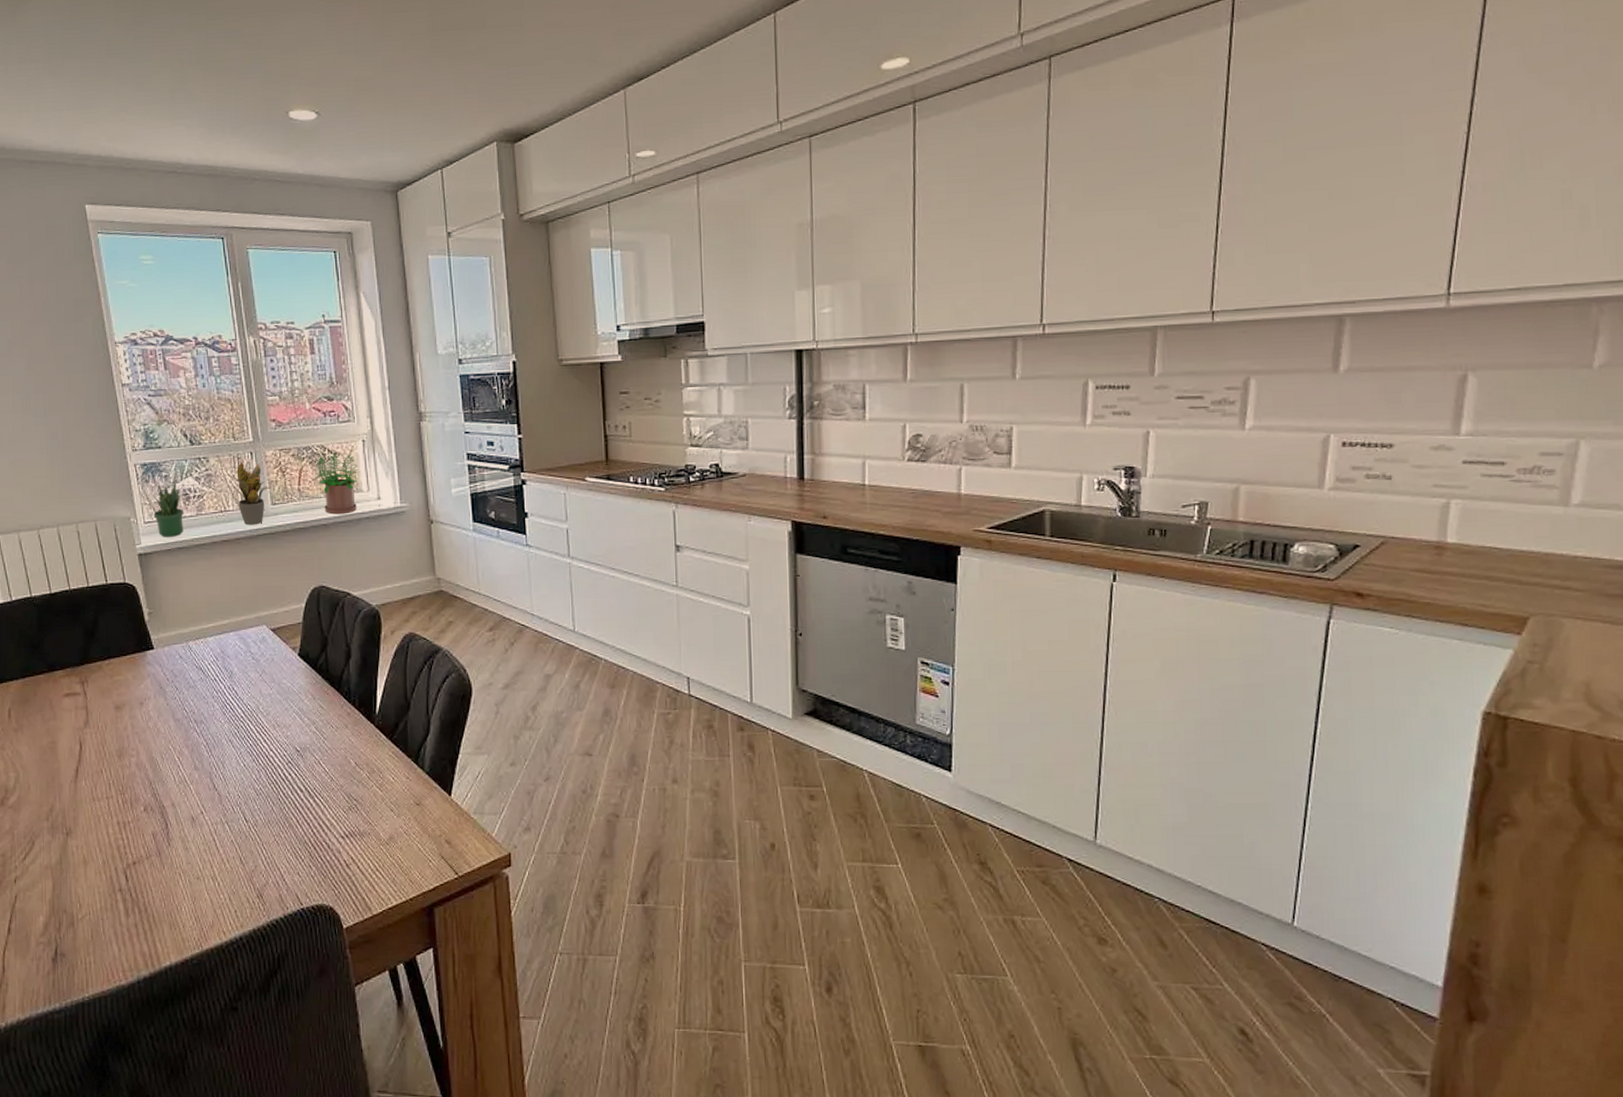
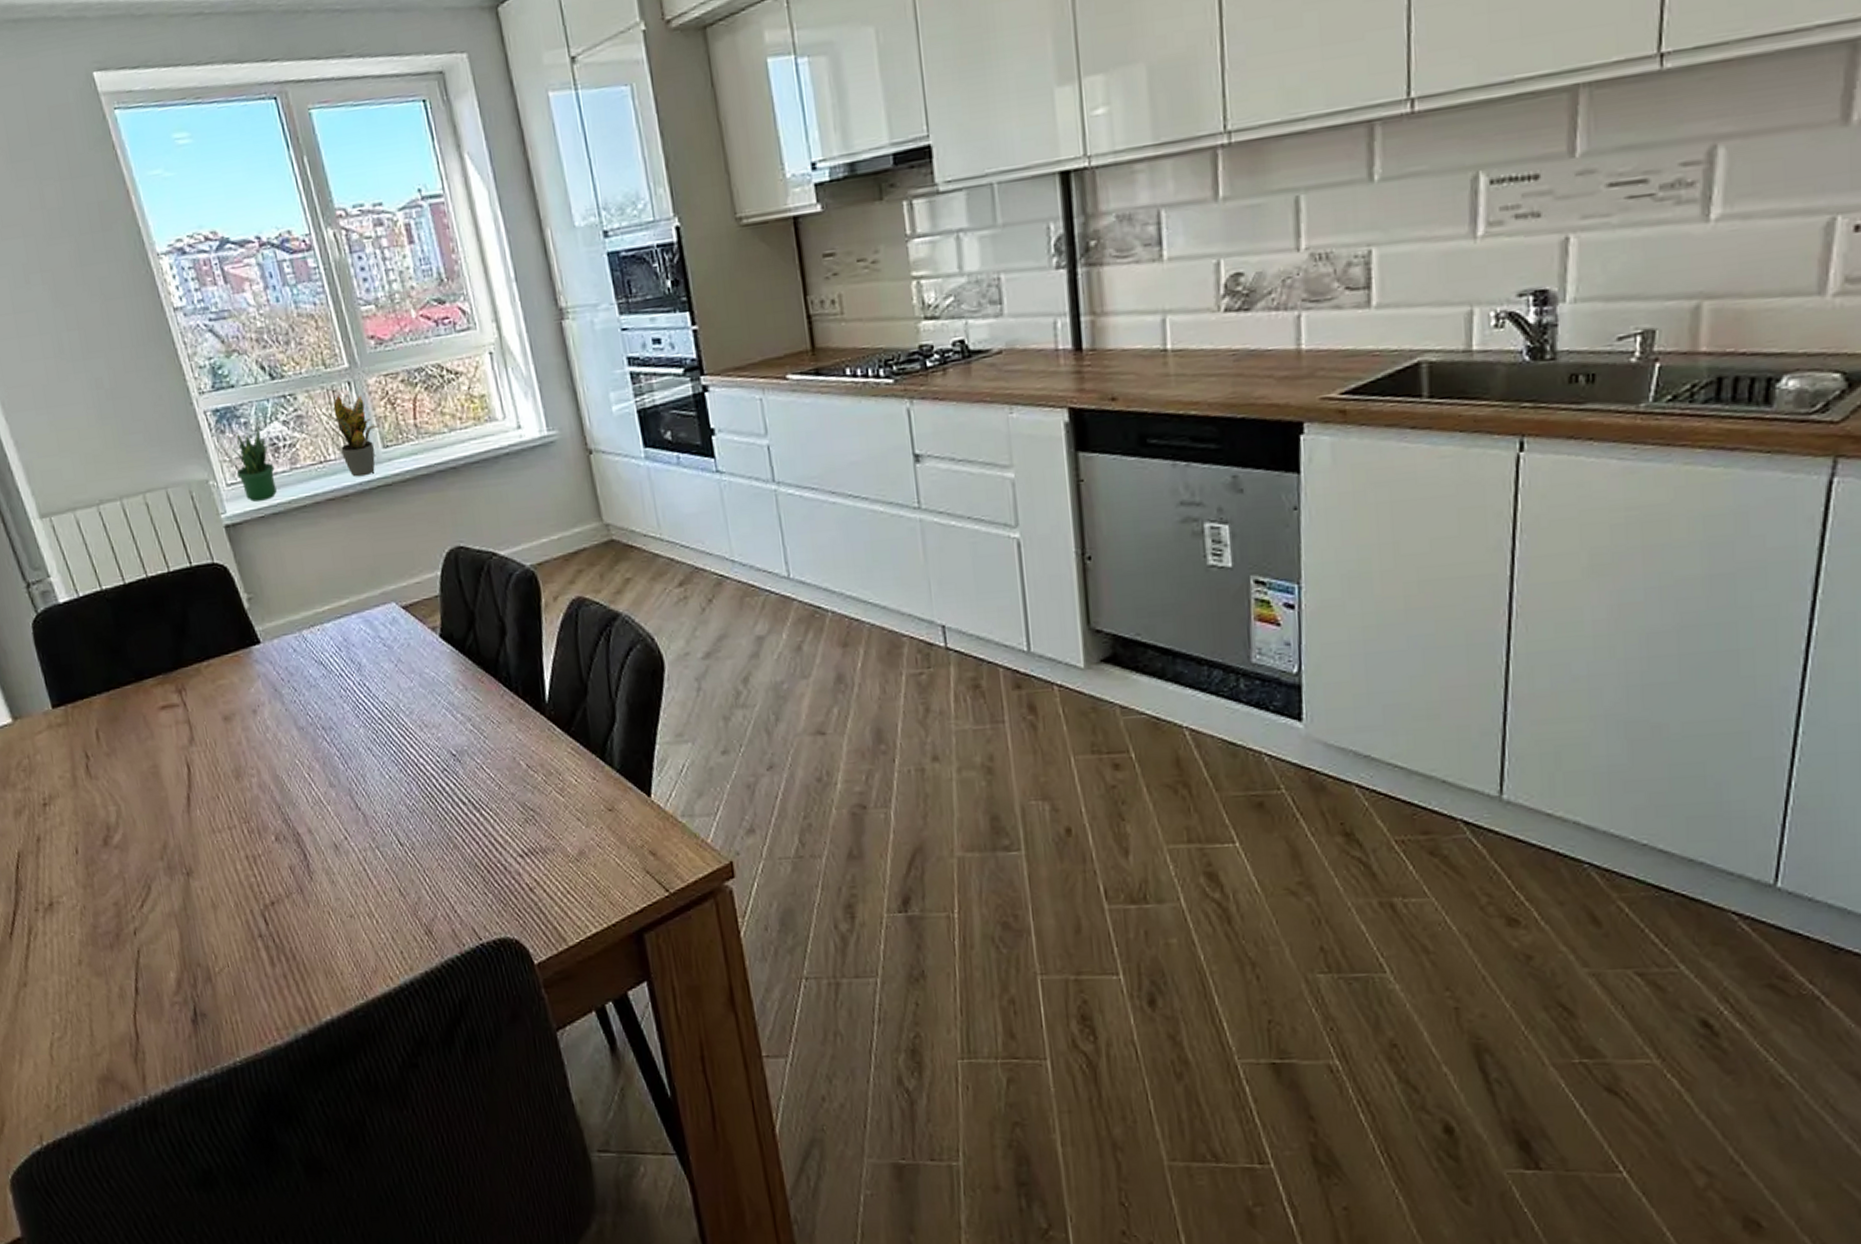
potted plant: present [314,453,357,515] -> none [432,372,493,454]

